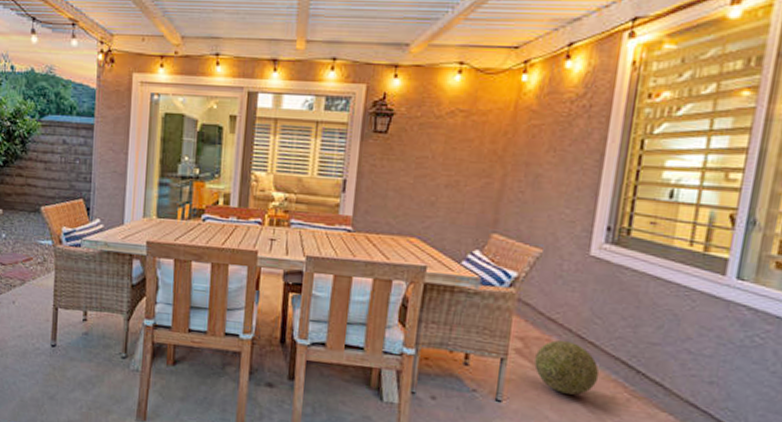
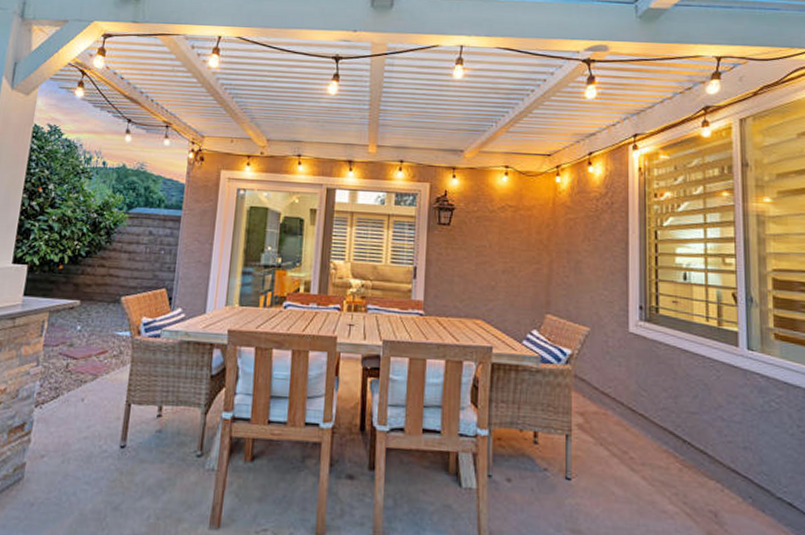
decorative ball: present [534,340,600,395] -> none [596,413,653,468]

